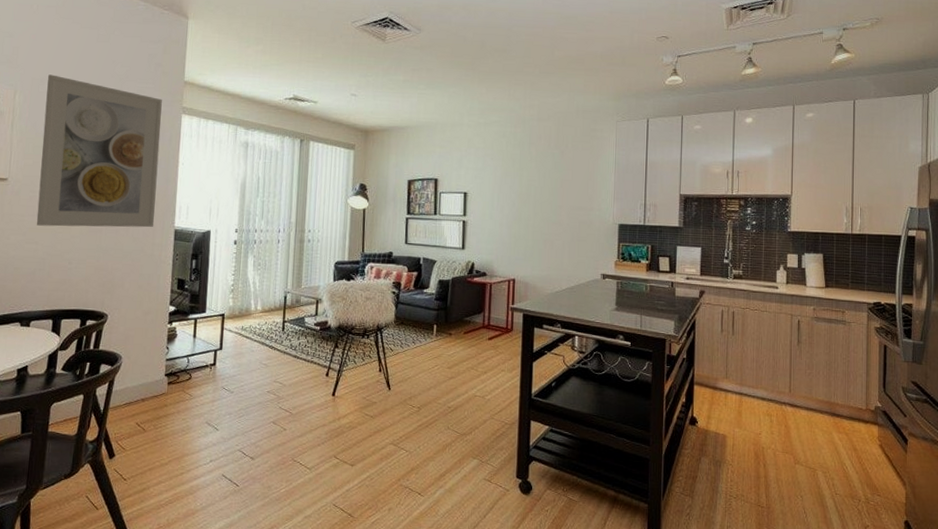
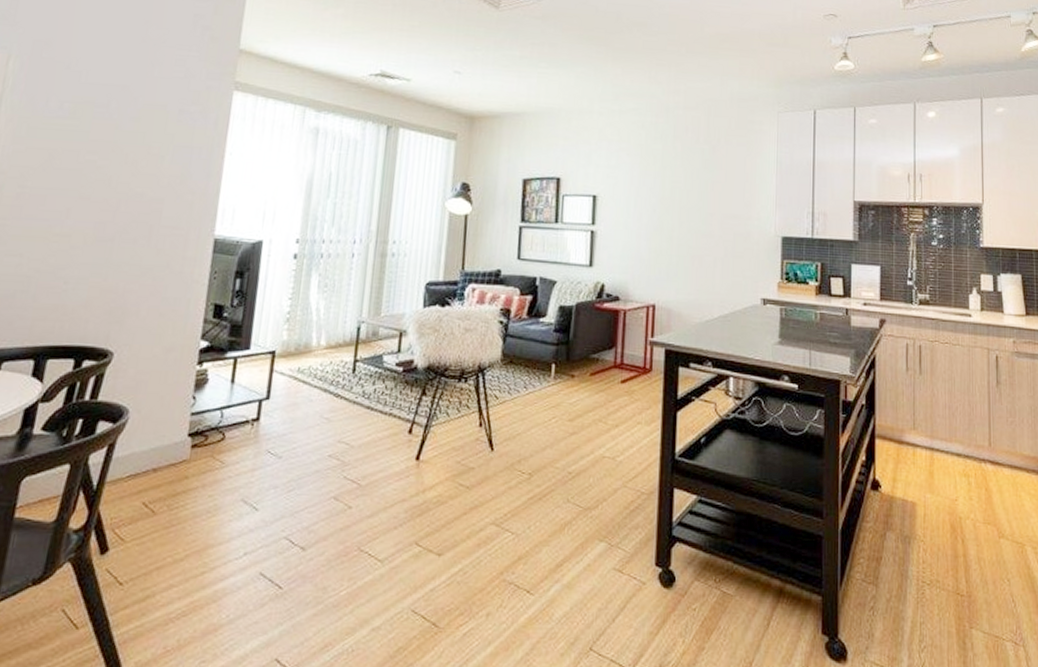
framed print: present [36,74,162,228] -> none [22,35,208,236]

